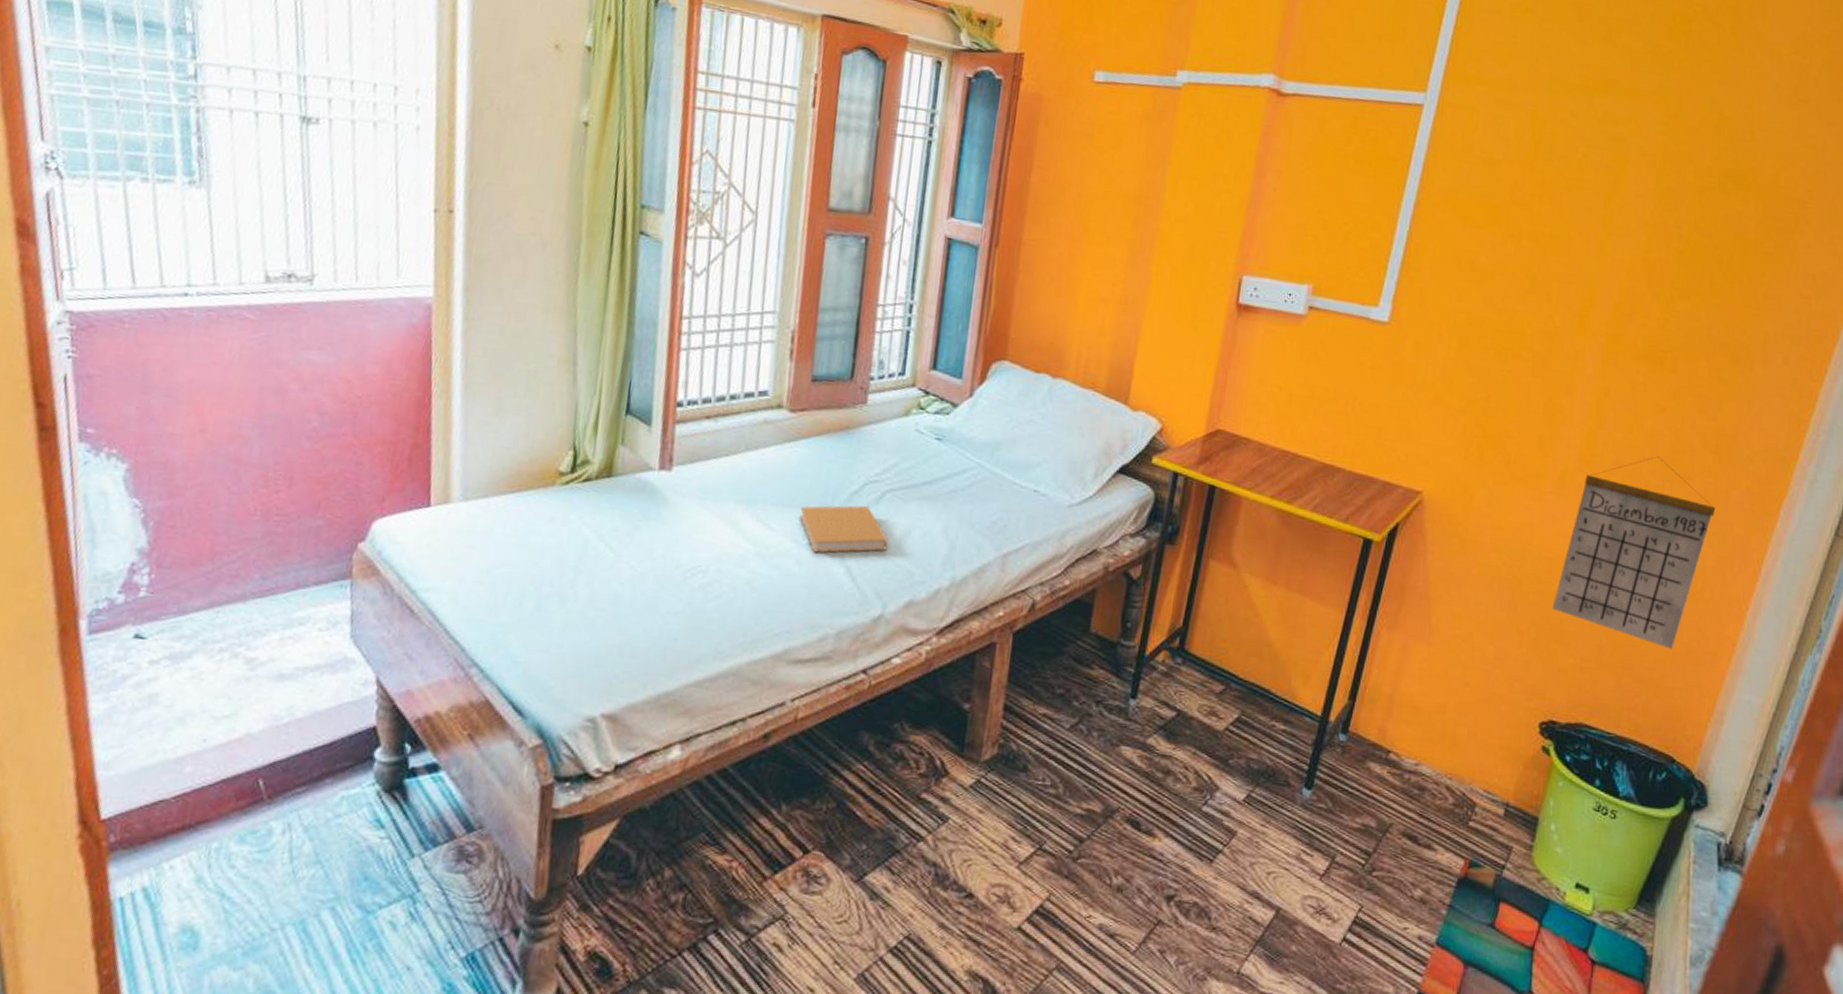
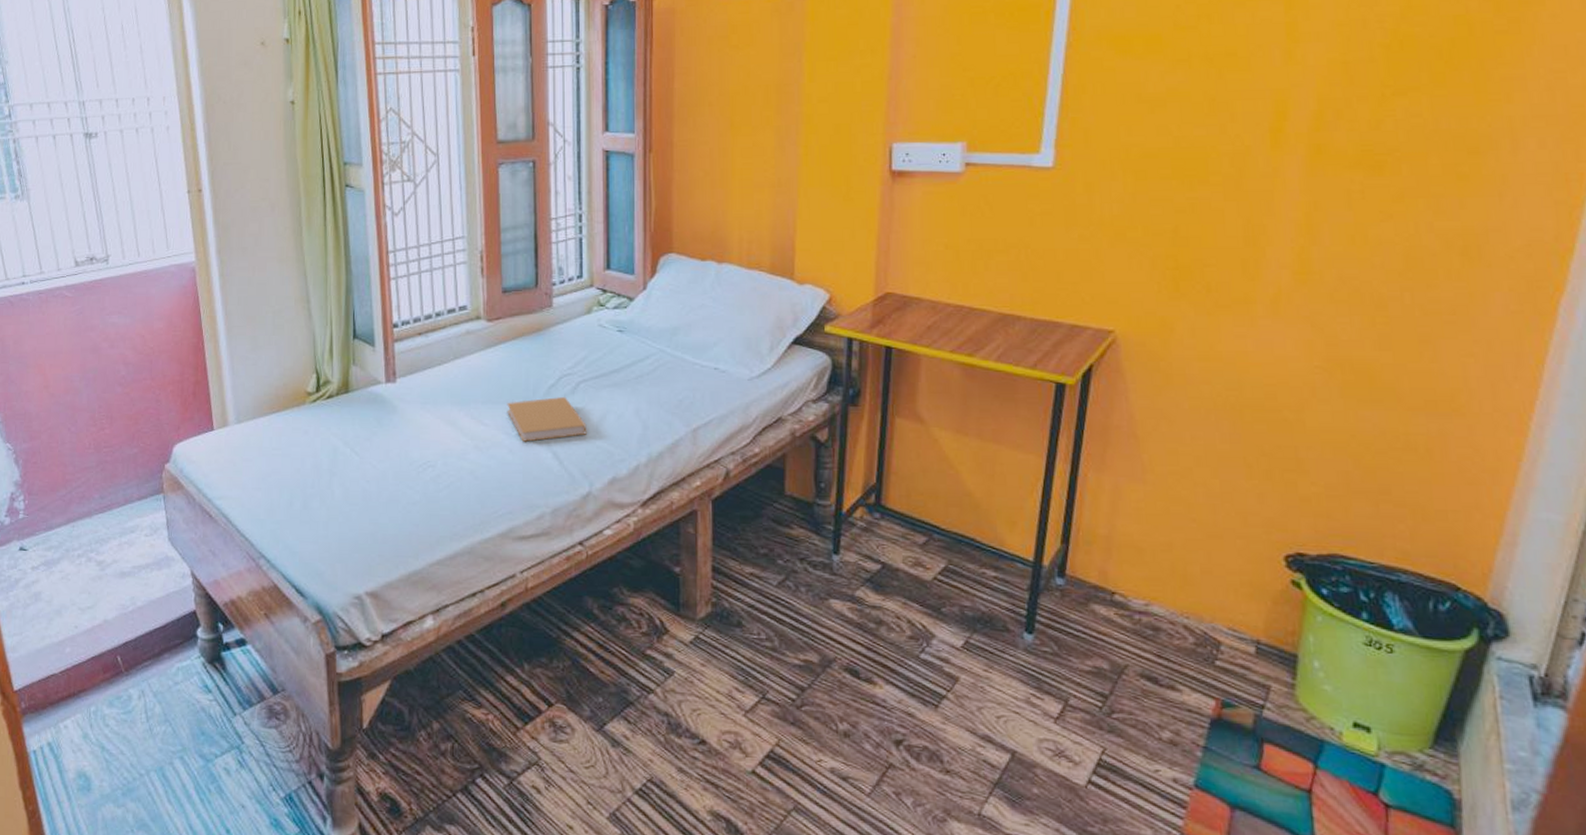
calendar: present [1552,456,1716,649] -> none [1282,266,1473,469]

